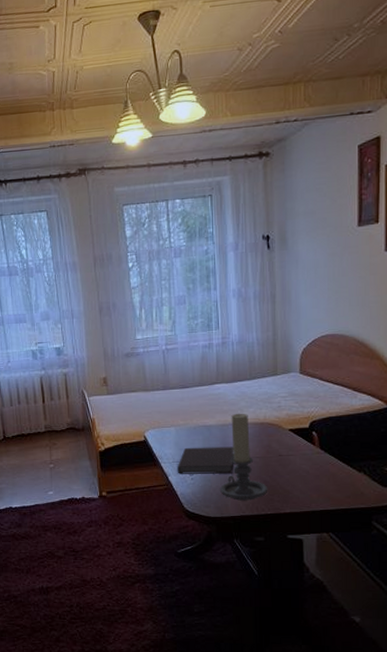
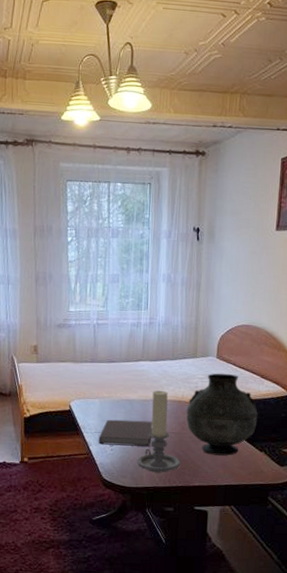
vase: none [270,389,353,479] -> present [186,373,258,456]

